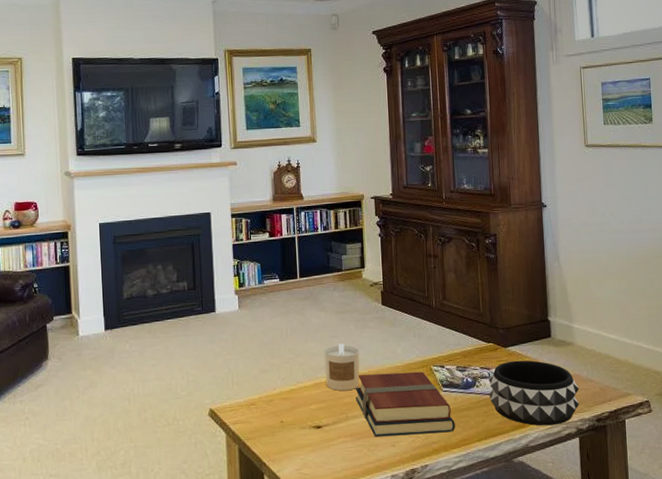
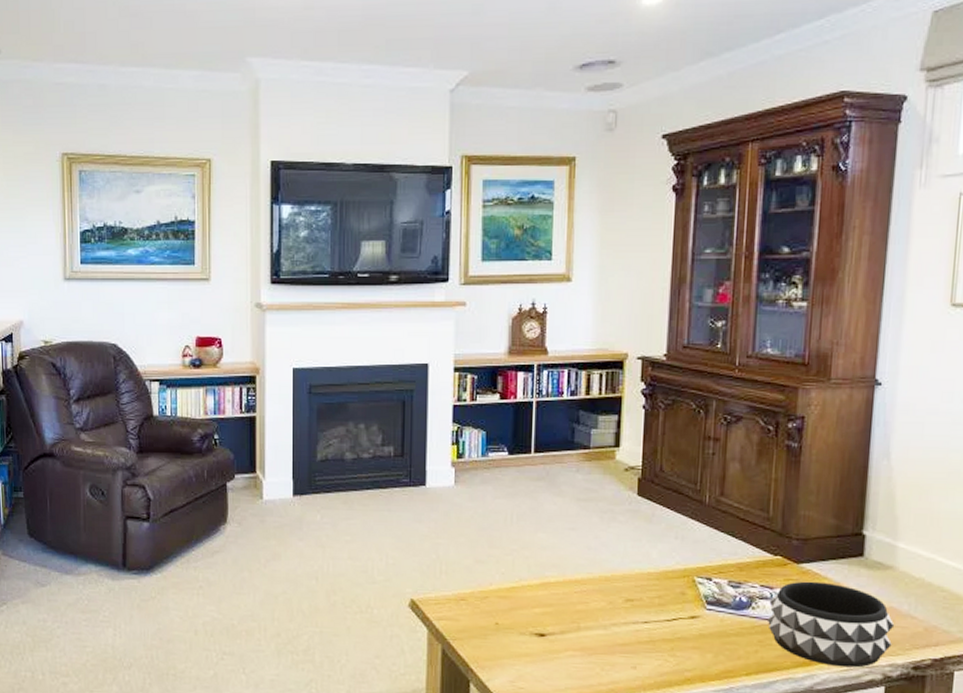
candle: present [324,343,360,391] -> none [555,538,601,596]
books: present [355,371,455,436] -> none [591,578,718,660]

